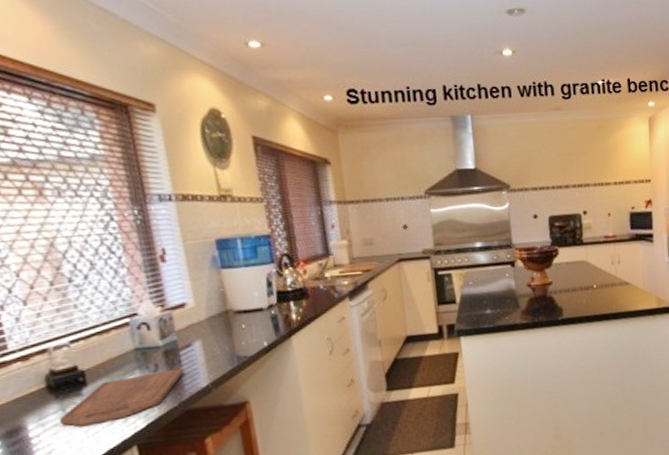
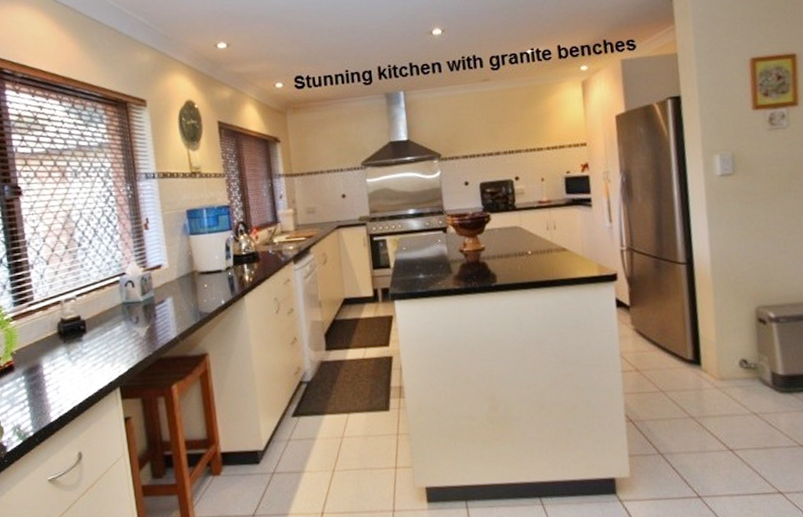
cutting board: present [60,368,184,426] -> none [66,321,158,367]

